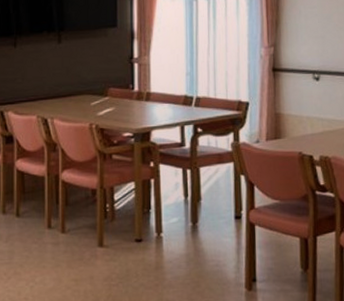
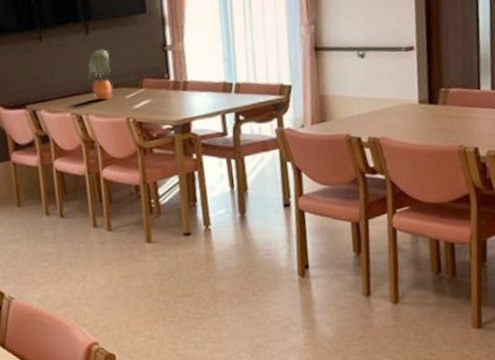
potted plant: none [57,57,79,105] -> present [88,49,113,100]

